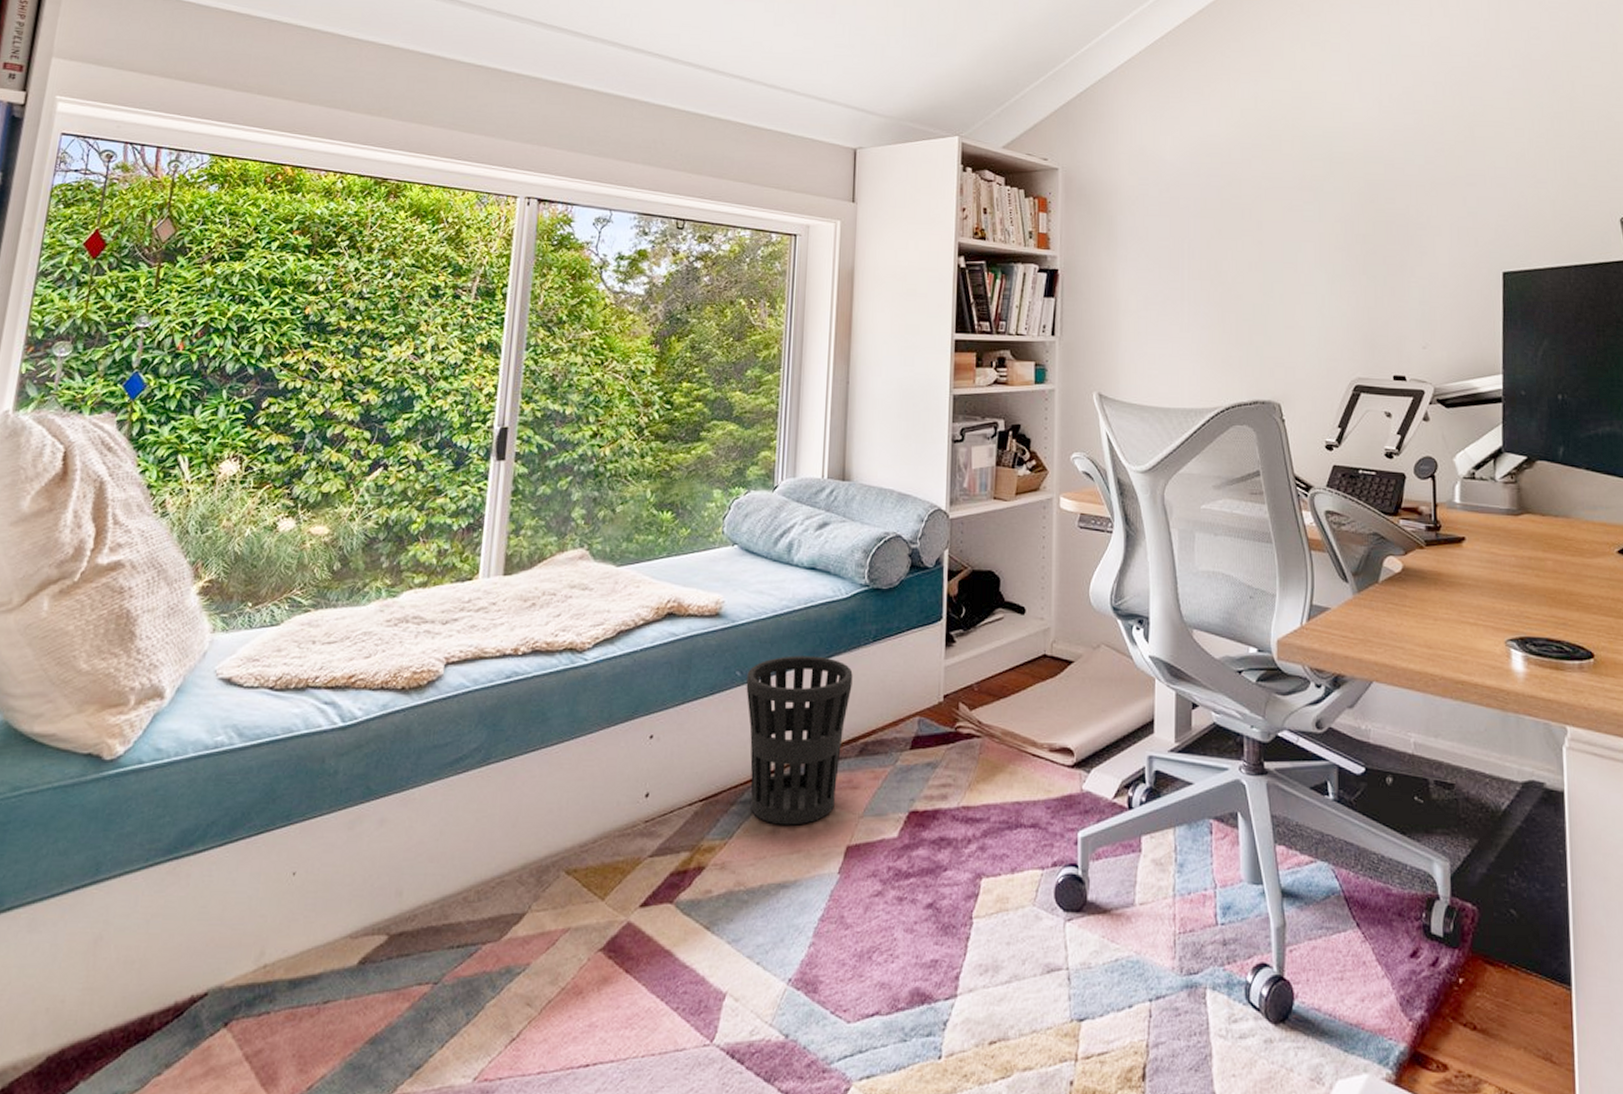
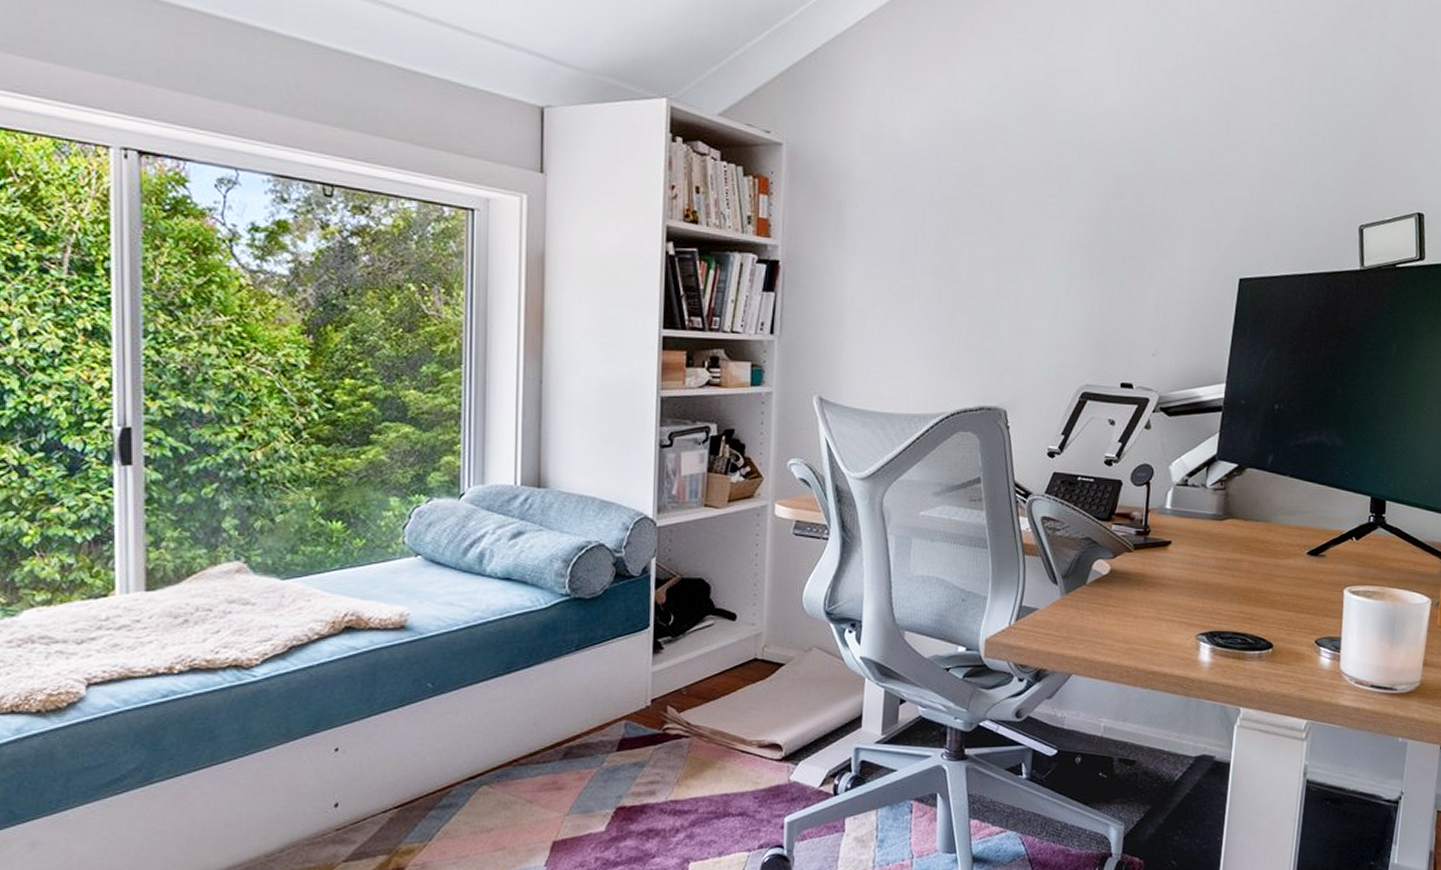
wastebasket: present [746,655,853,825] -> none [439,666,555,826]

